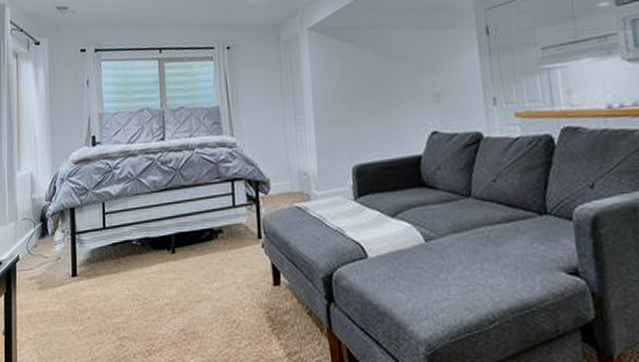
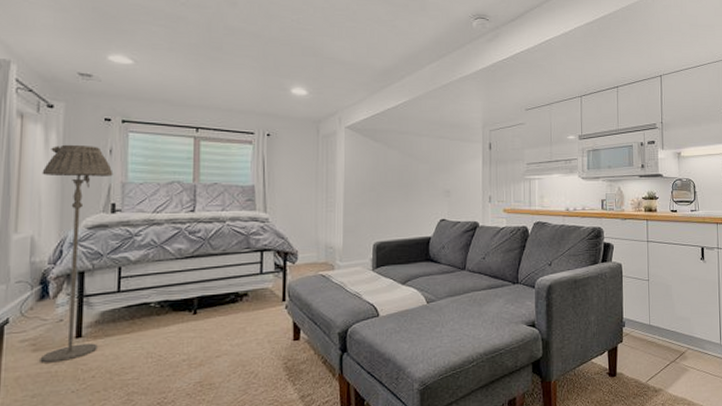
floor lamp: none [35,78,92,302] -> present [40,144,114,363]

